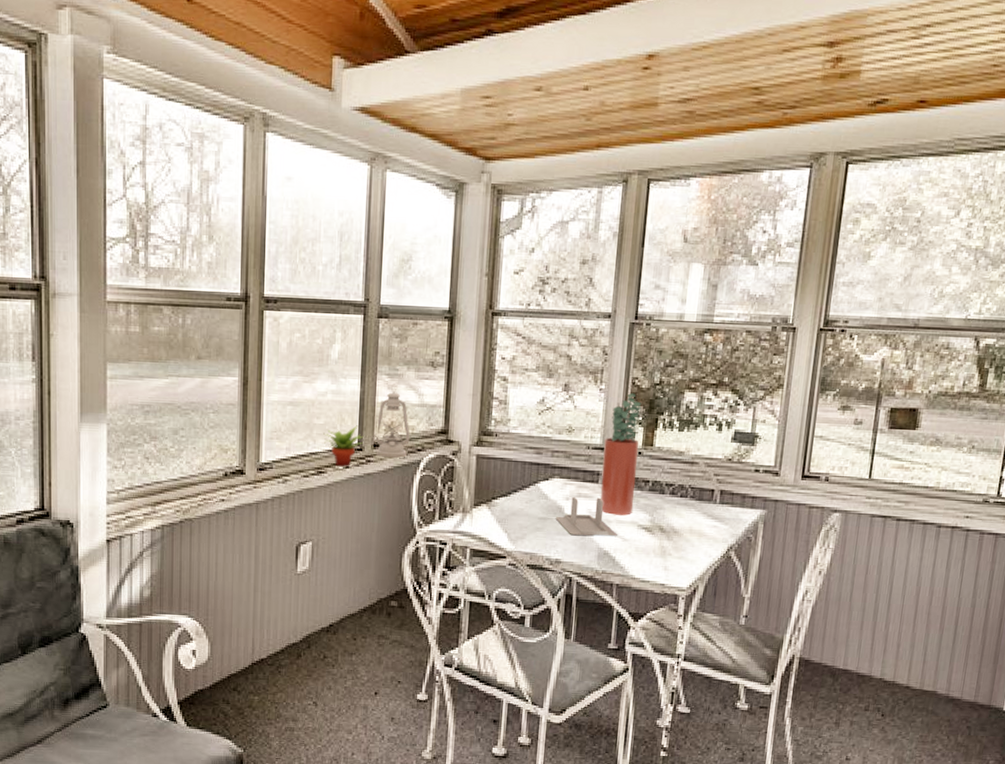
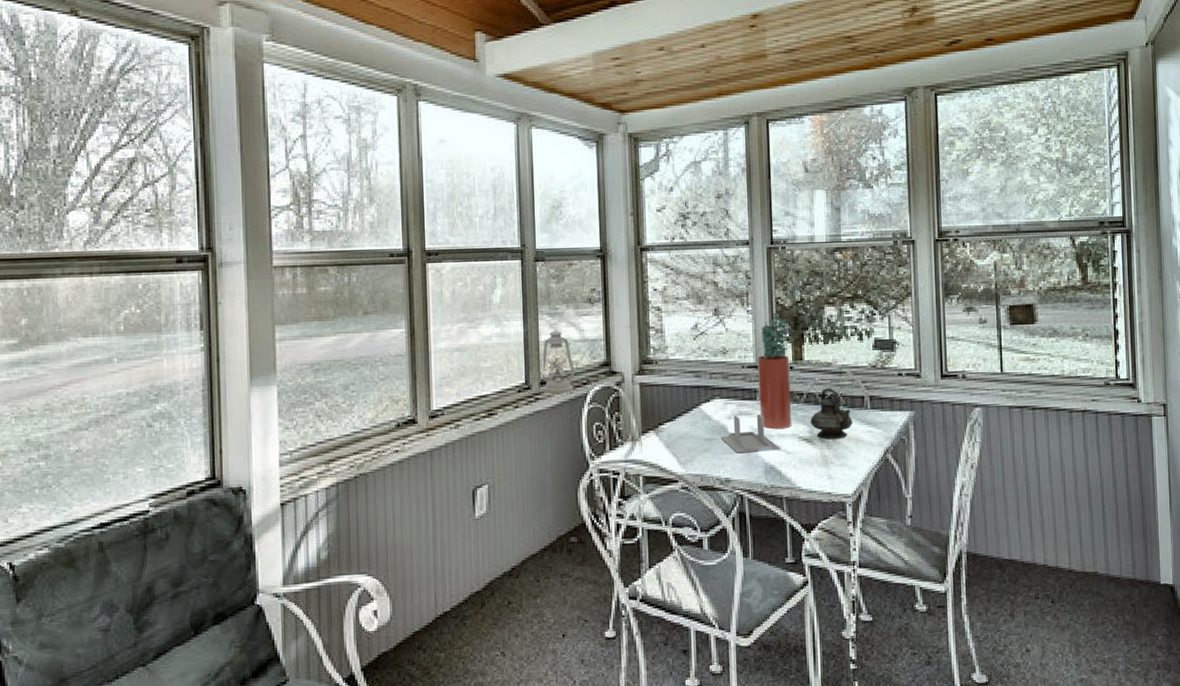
succulent plant: present [323,425,364,468] -> none [491,365,531,408]
teapot: none [653,477,698,531] -> present [810,387,853,440]

